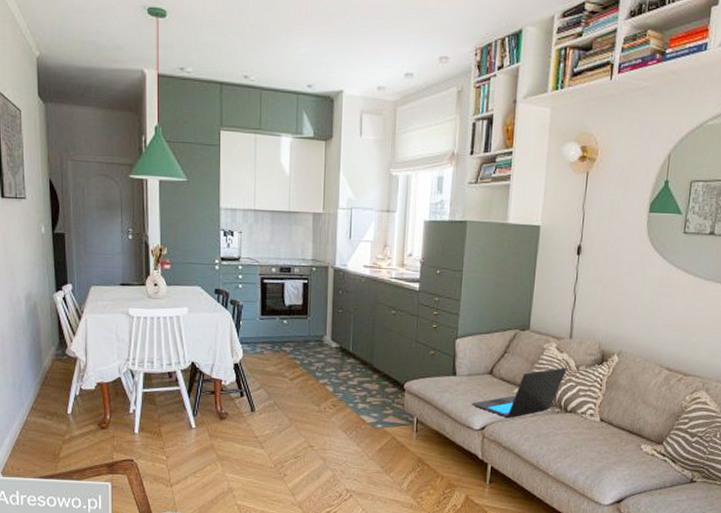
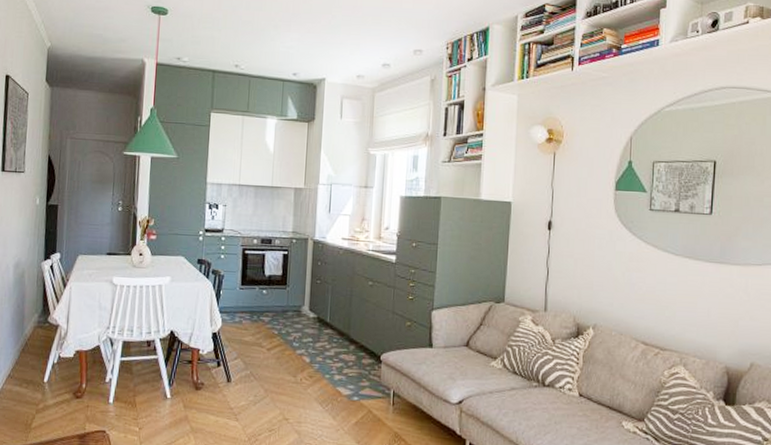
laptop: present [471,368,567,418] -> none [448,340,543,392]

